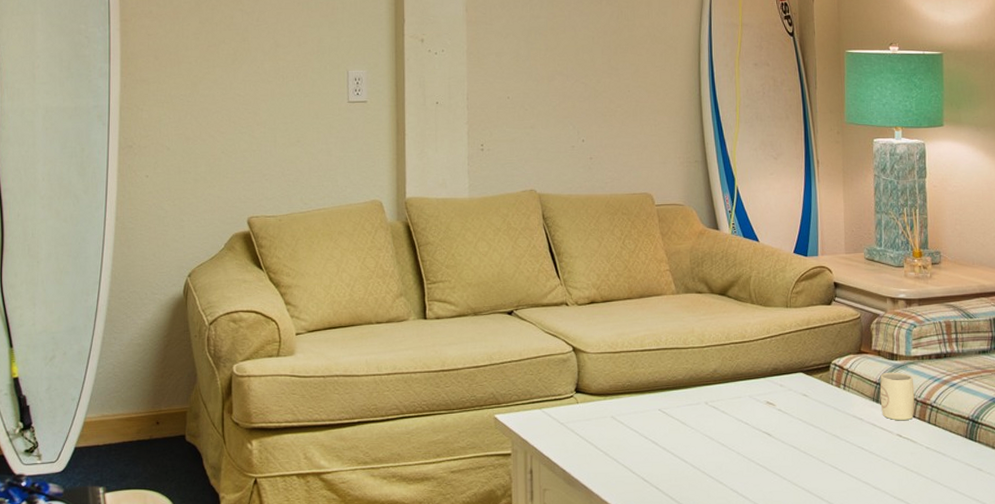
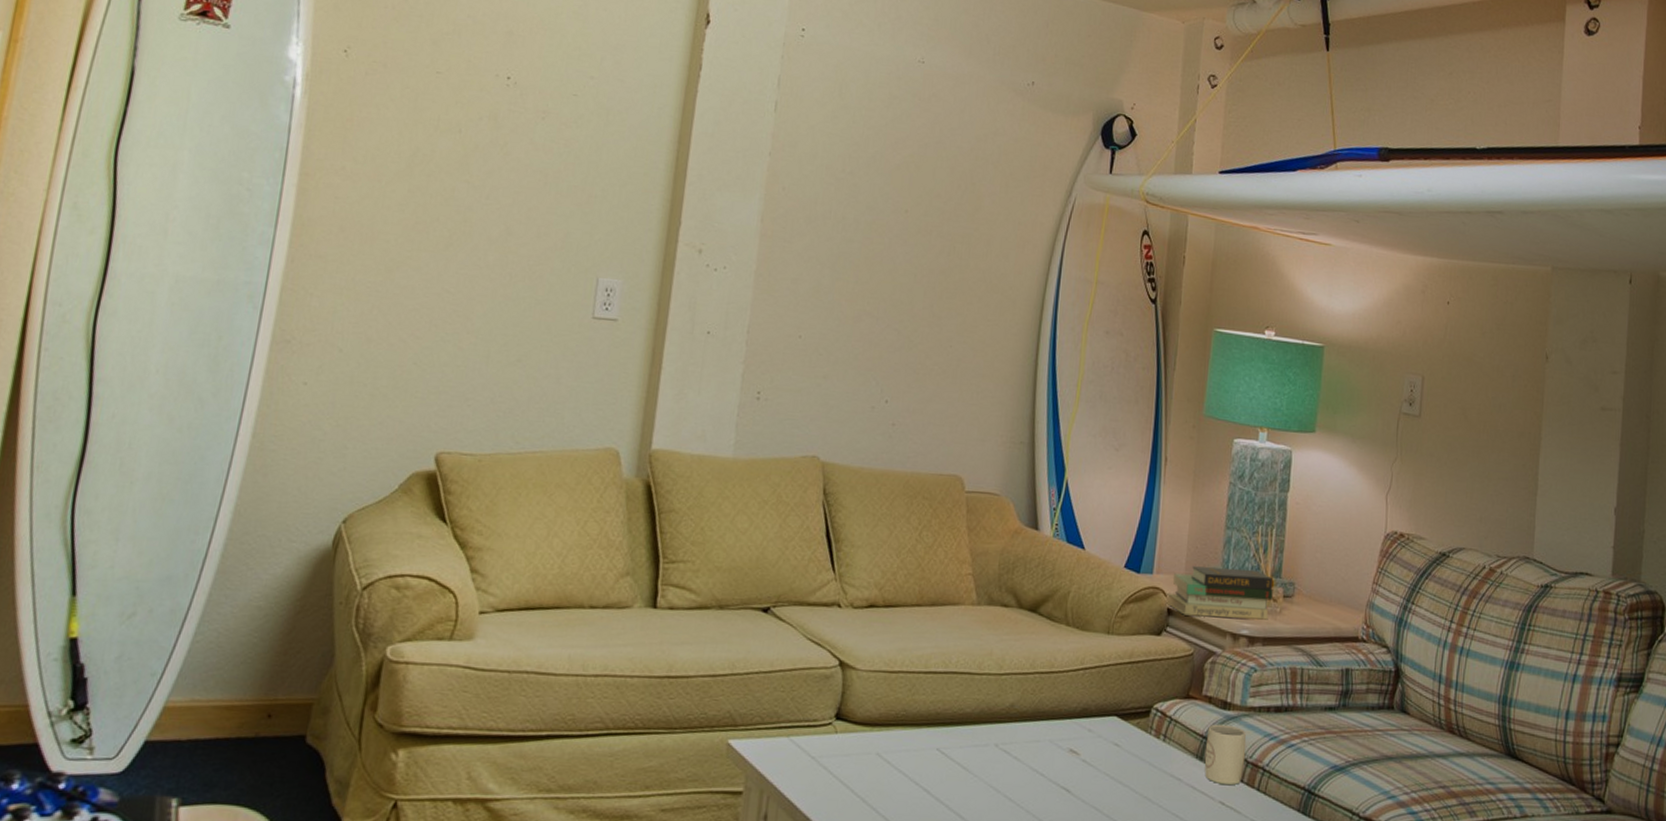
books: none [832,244,923,287] -> present [1166,566,1273,620]

